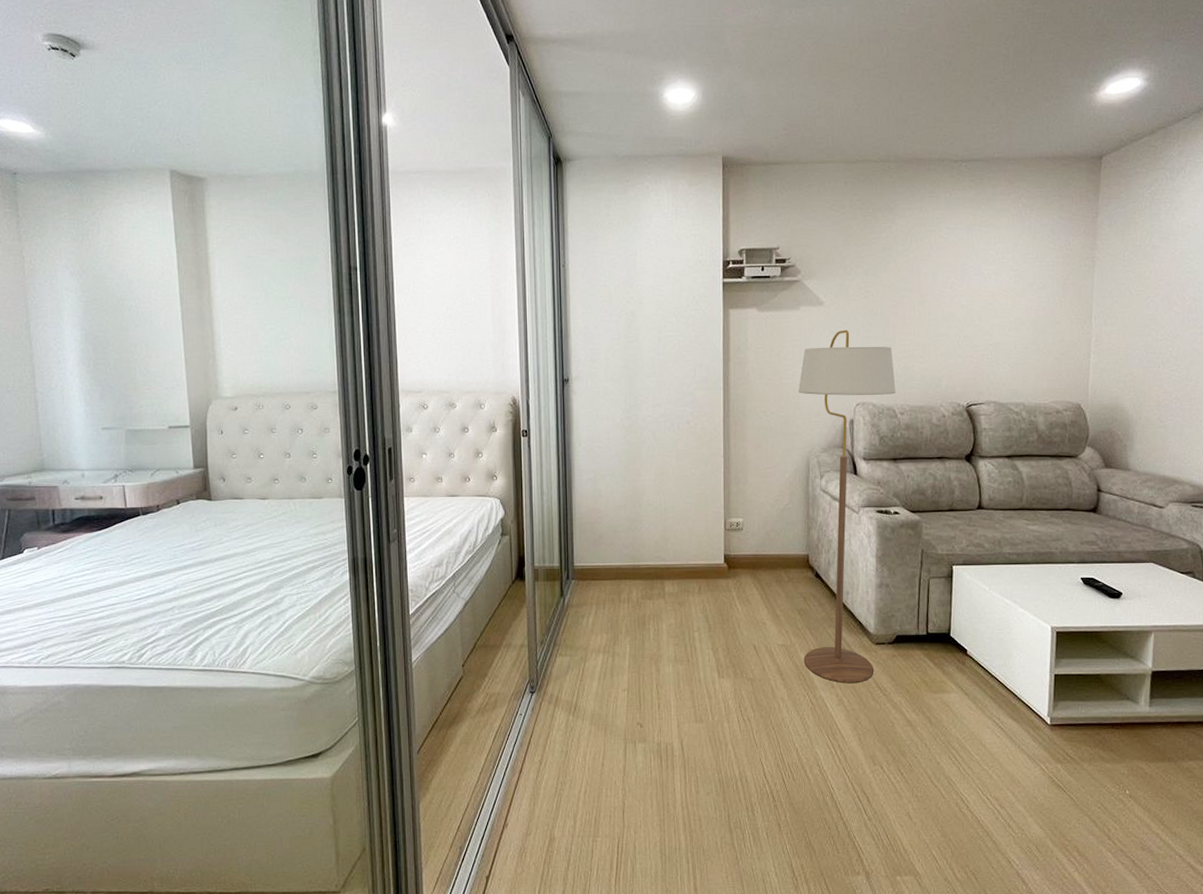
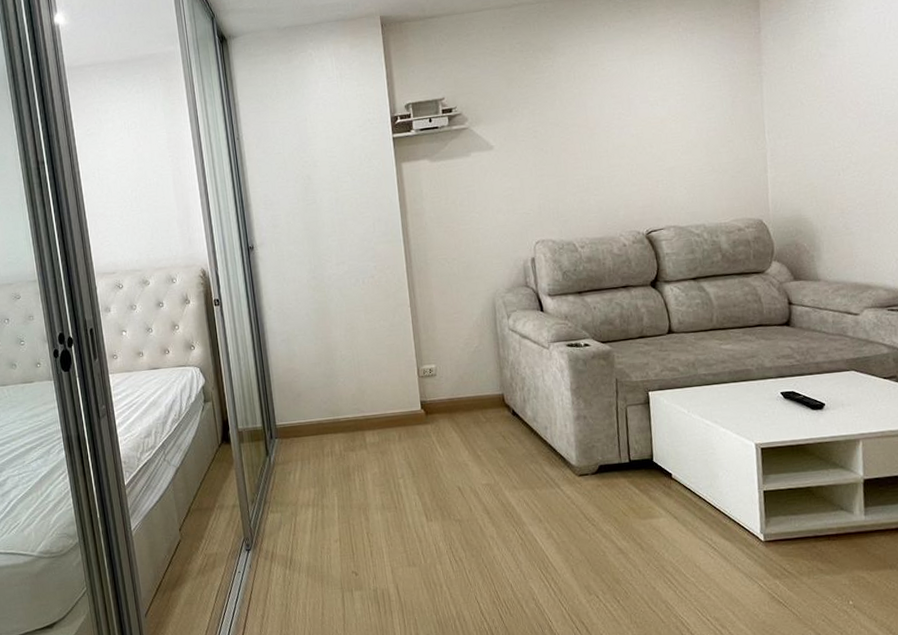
floor lamp: present [798,329,896,684] -> none [477,170,580,517]

